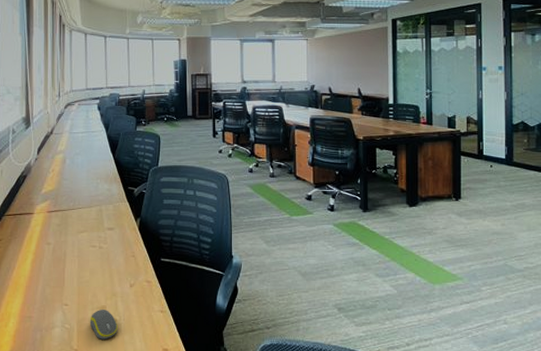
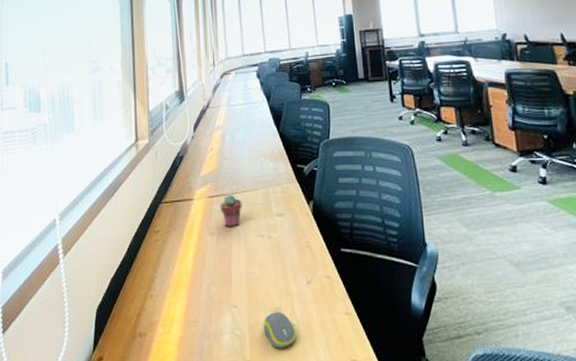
potted succulent: none [57,210,78,238] -> present [220,194,242,227]

